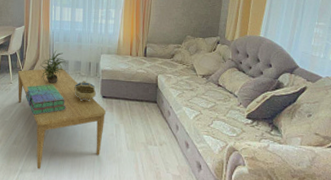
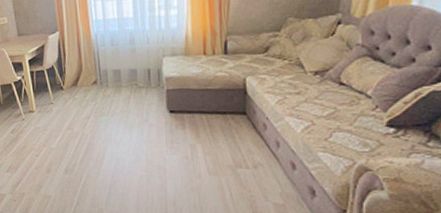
coffee table: present [17,68,107,169] -> none [58,80,177,201]
stack of books: present [25,84,66,115] -> none [70,101,123,139]
potted plant: present [40,50,67,84] -> none [85,58,120,101]
decorative container: present [74,81,96,102] -> none [131,93,161,120]

